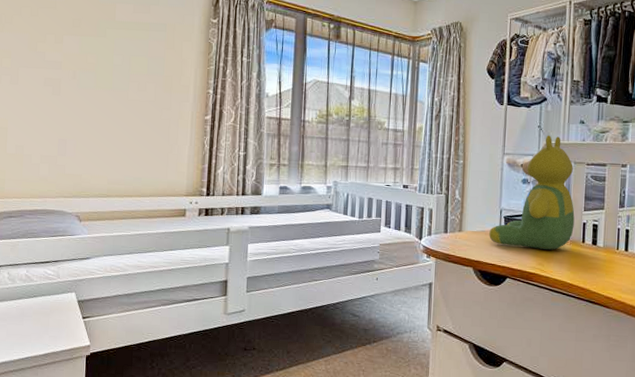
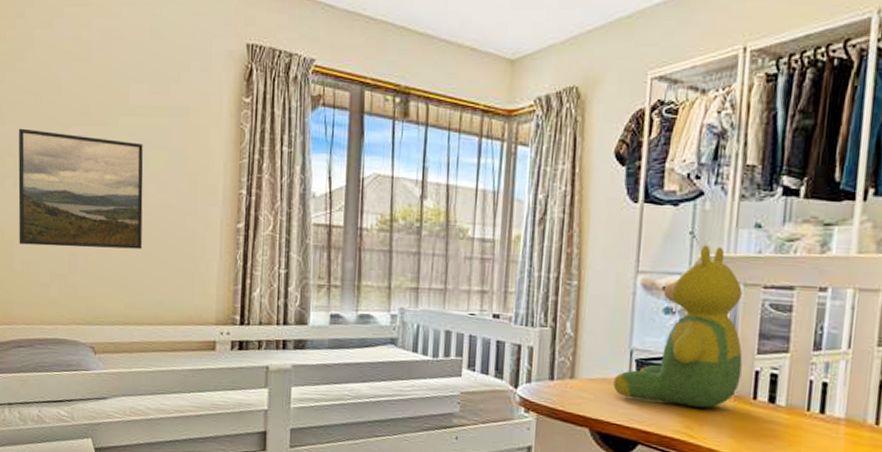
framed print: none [13,35,127,136] -> present [18,128,144,249]

